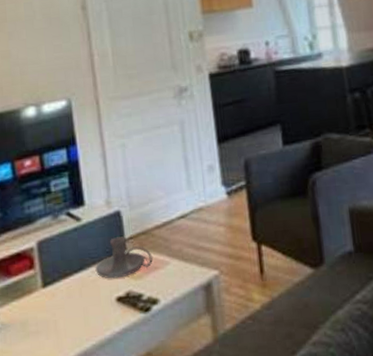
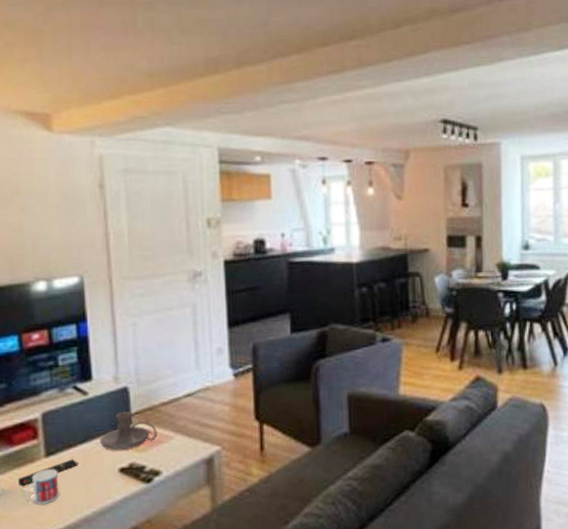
remote control: none [16,289,75,319] -> present [17,459,78,486]
mug: none [23,300,58,339] -> present [24,469,59,506]

